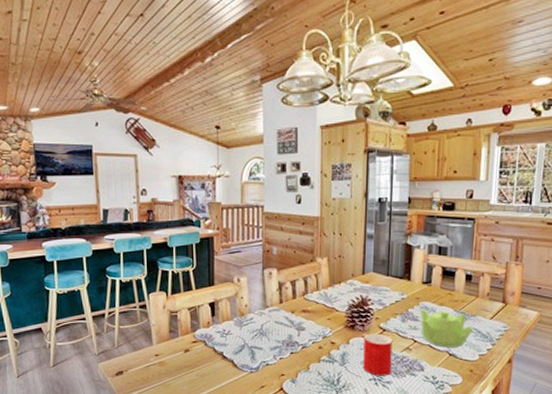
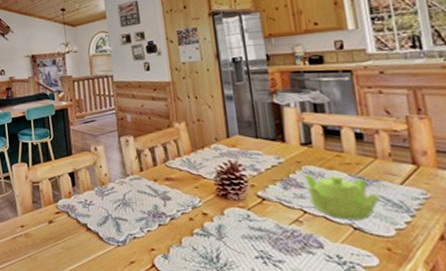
cup: present [363,333,393,376] -> none [240,203,282,254]

